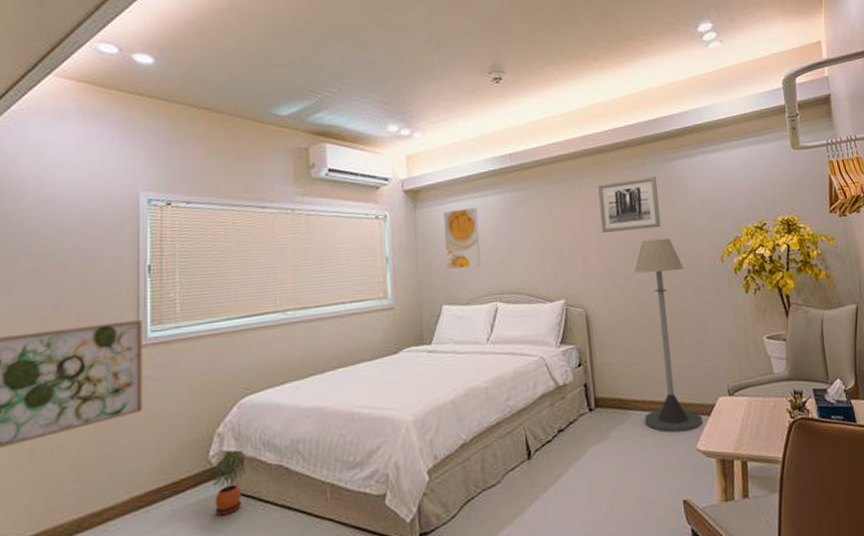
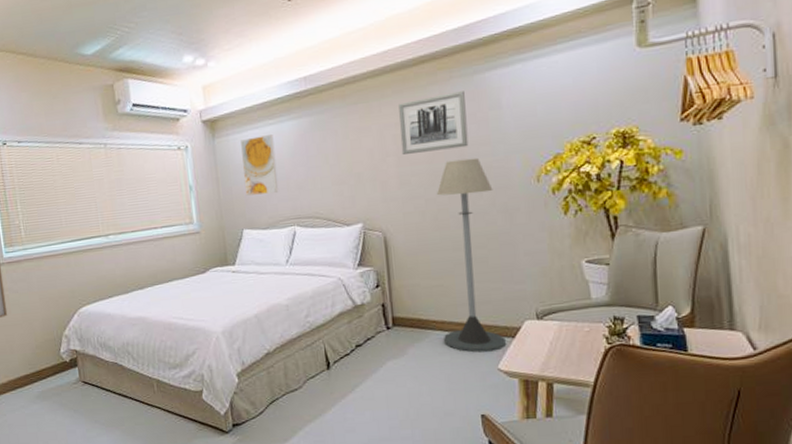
potted plant: present [213,450,246,515] -> none [65,349,90,398]

